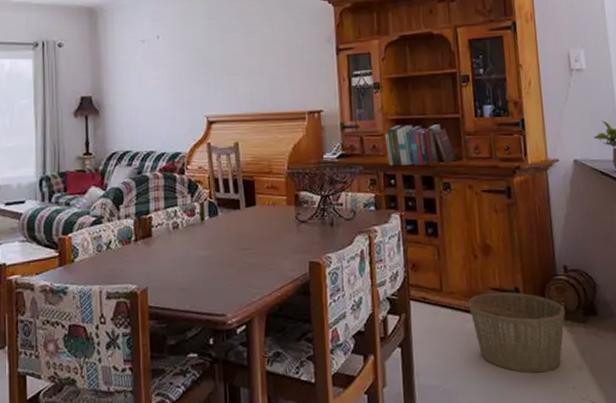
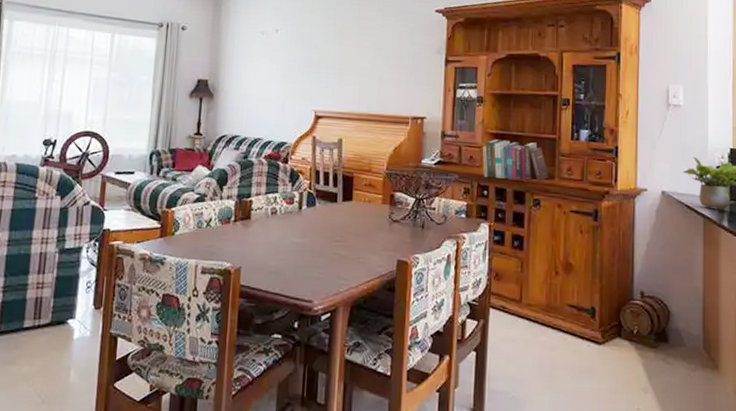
basket: present [468,291,565,373] -> none [545,308,637,391]

